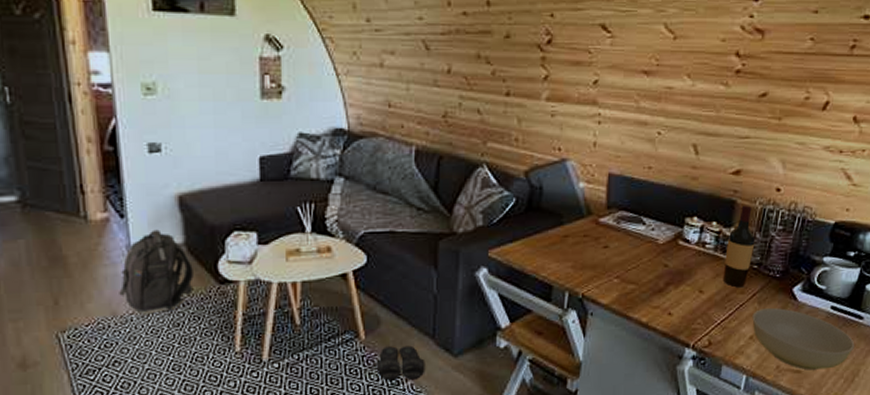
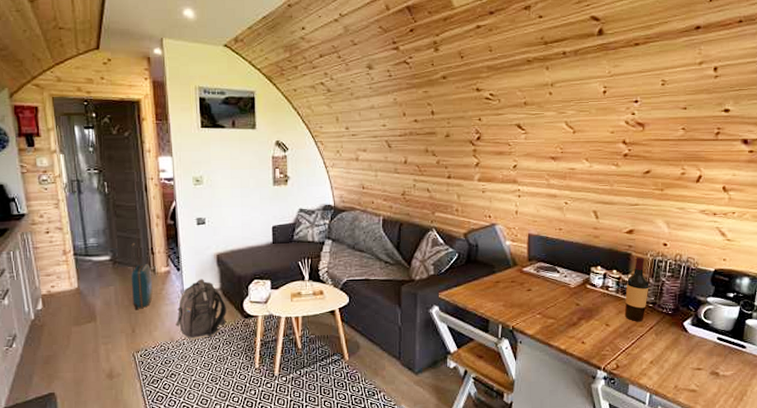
suitcase: none [47,176,84,274] -> present [130,242,153,310]
slippers: present [376,345,425,381] -> none [357,365,394,392]
bowl: present [752,307,855,370] -> none [651,338,741,390]

